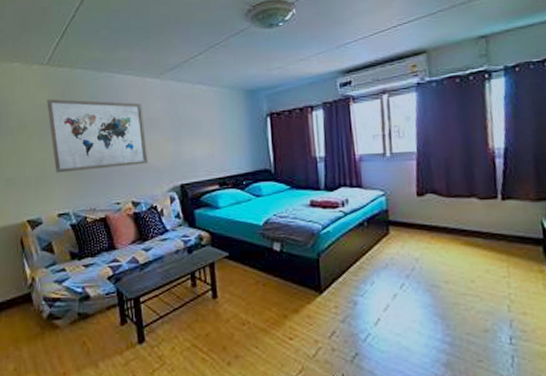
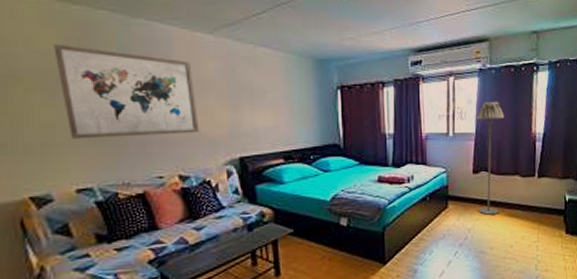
floor lamp: none [417,117,453,243] -> present [476,102,505,215]

